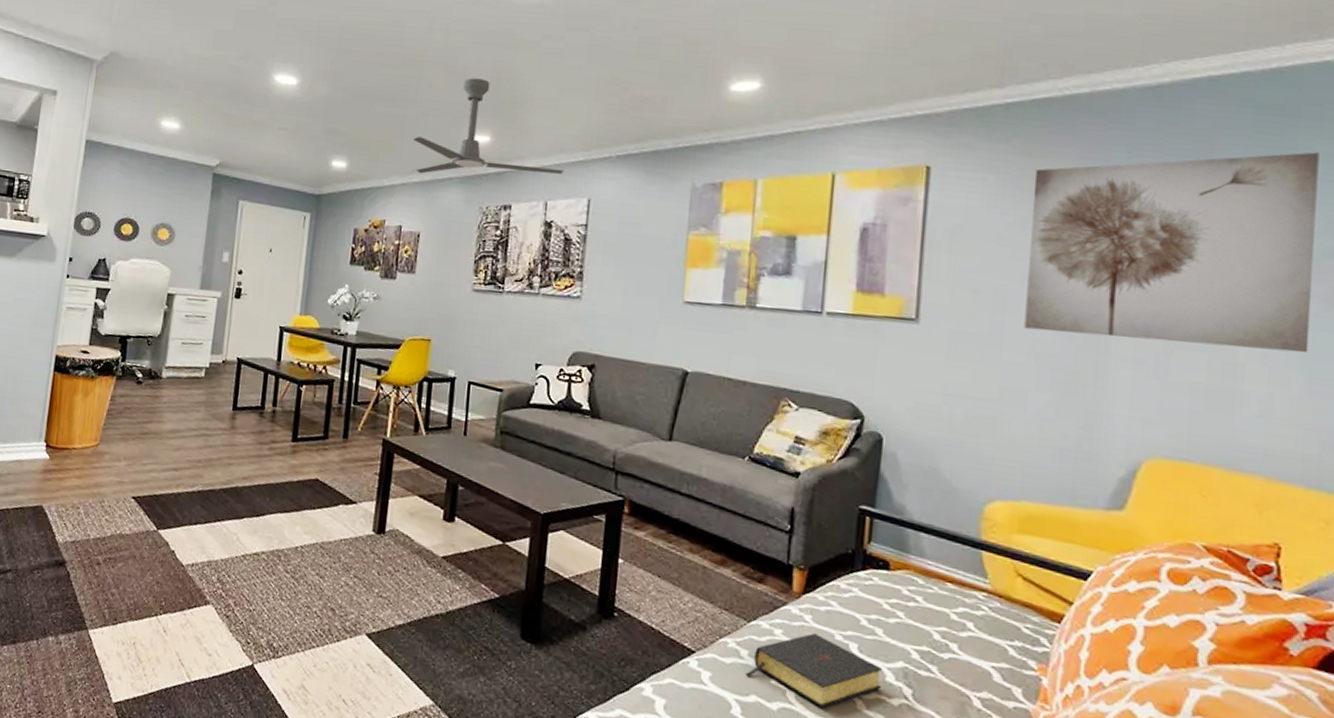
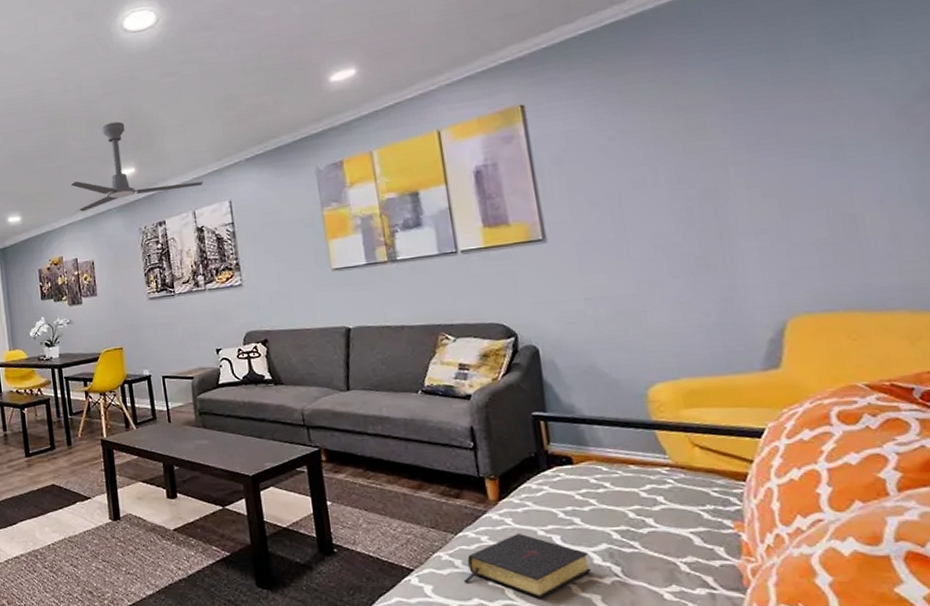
wall art: present [1024,152,1319,353] -> none [620,9,922,226]

